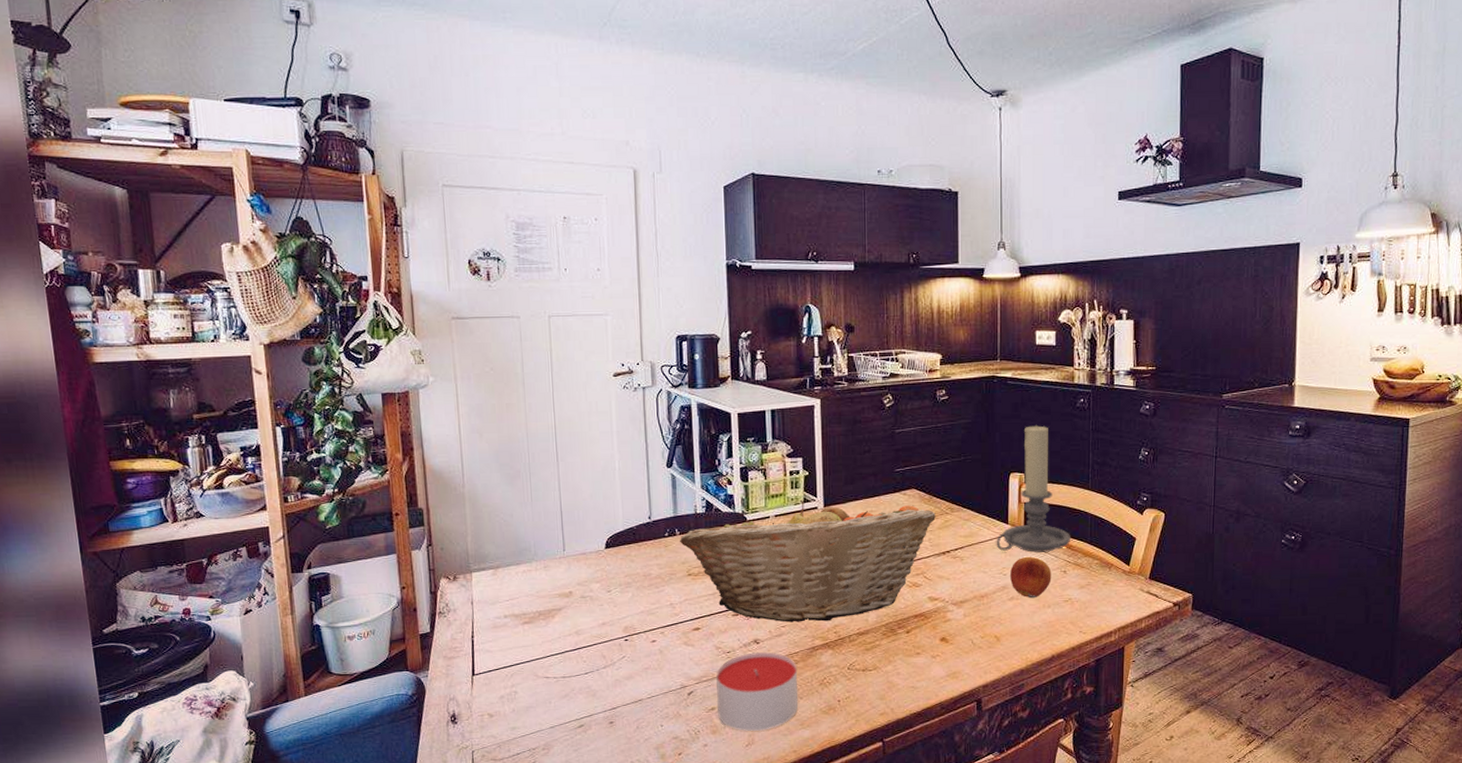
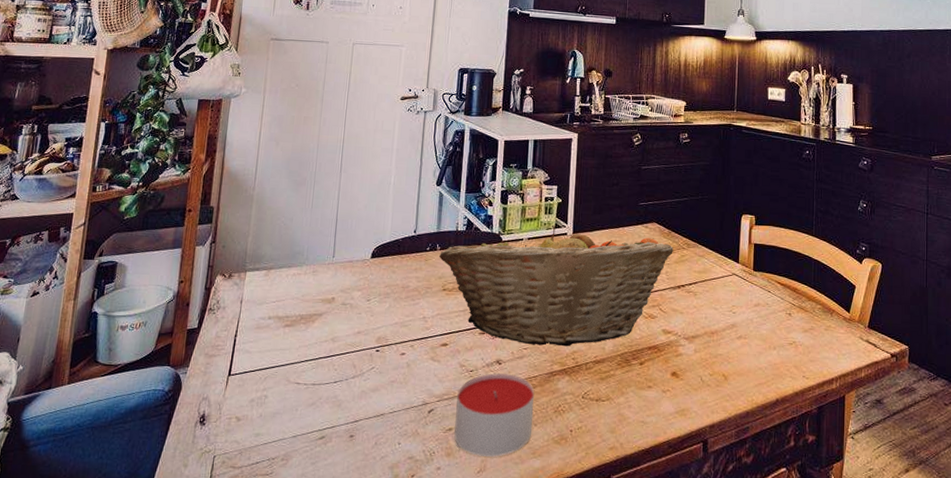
candle holder: present [996,424,1072,553] -> none [727,171,797,295]
apple: present [1010,556,1052,599] -> none [739,296,778,339]

